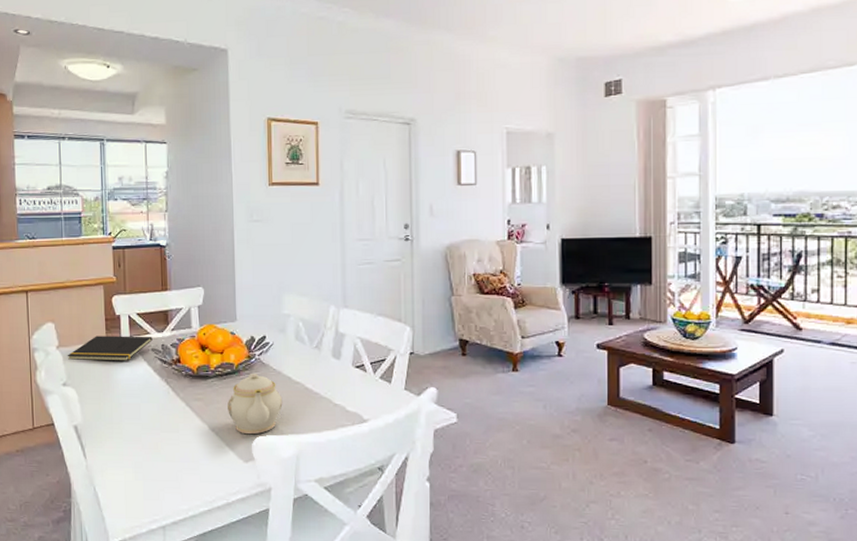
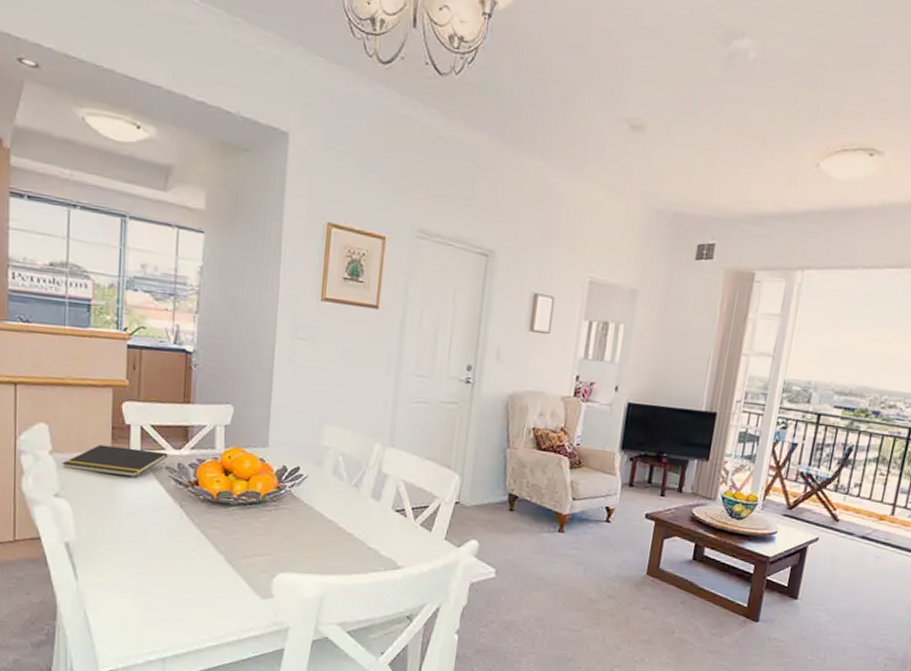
teapot: present [228,372,283,435] -> none [248,505,312,571]

